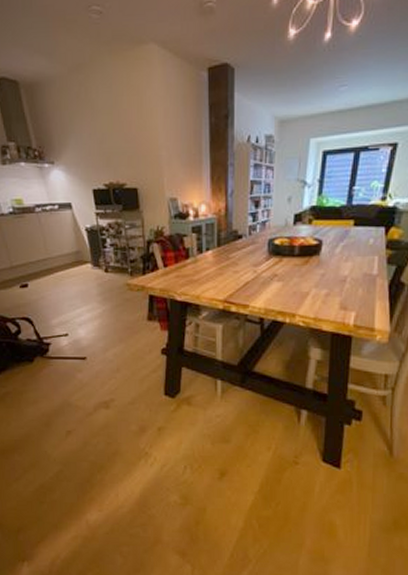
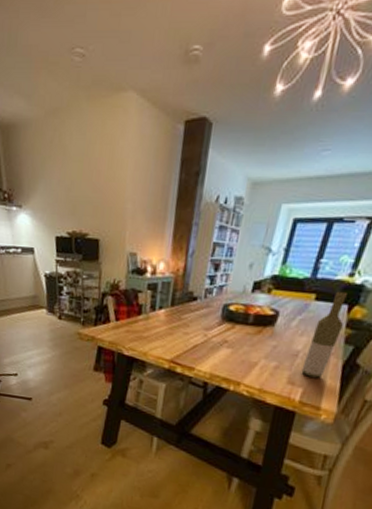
bottle: none [351,215,383,300] -> present [301,291,347,378]

